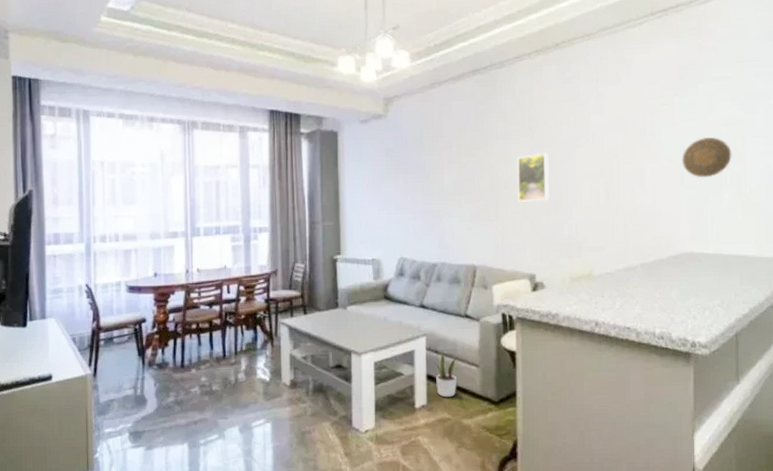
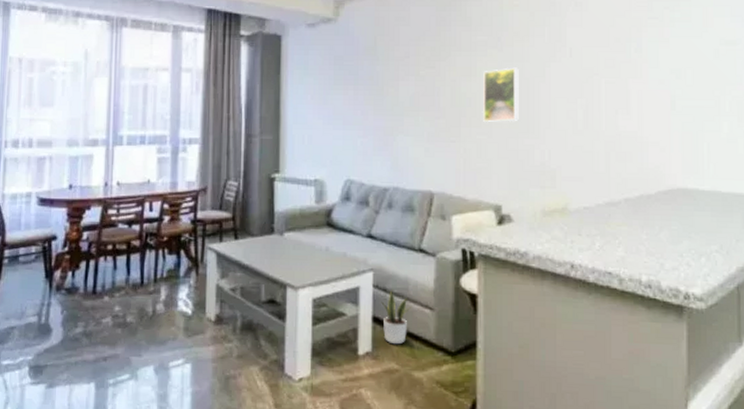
decorative plate: present [682,137,732,178] -> none [673,56,731,103]

